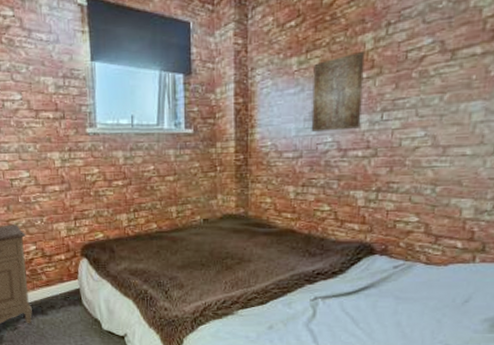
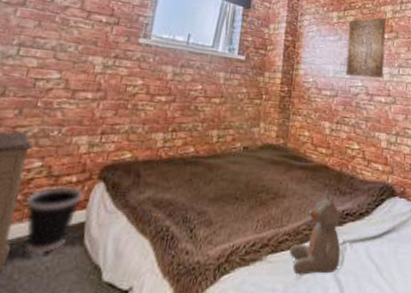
wastebasket: none [33,263,73,311] -> present [26,187,83,253]
teddy bear: none [260,252,312,326] -> present [289,190,341,275]

